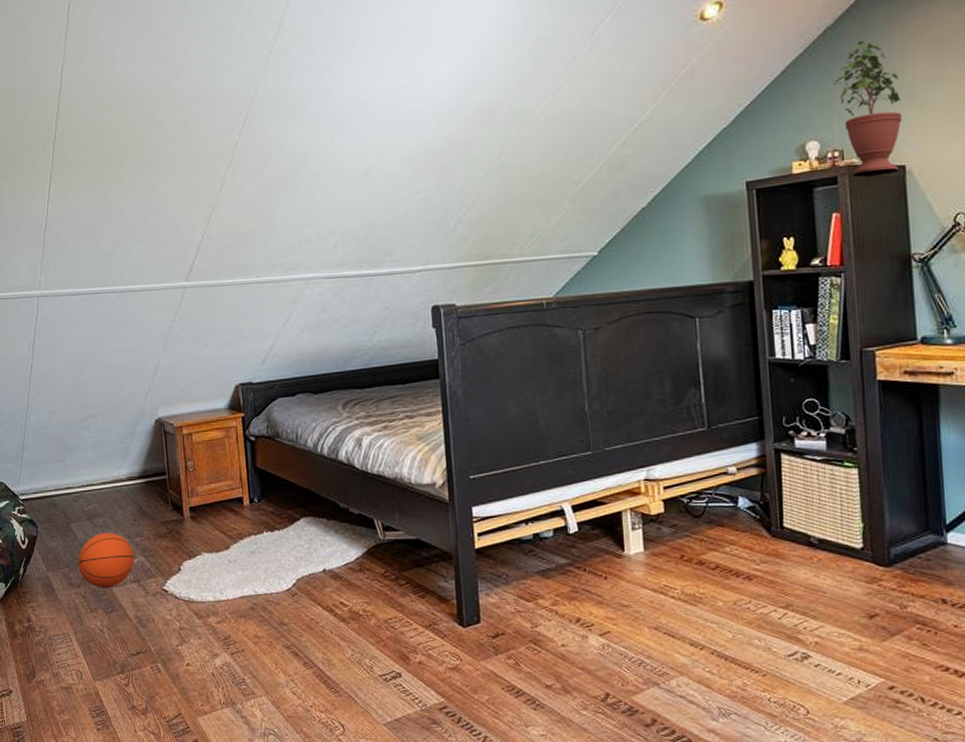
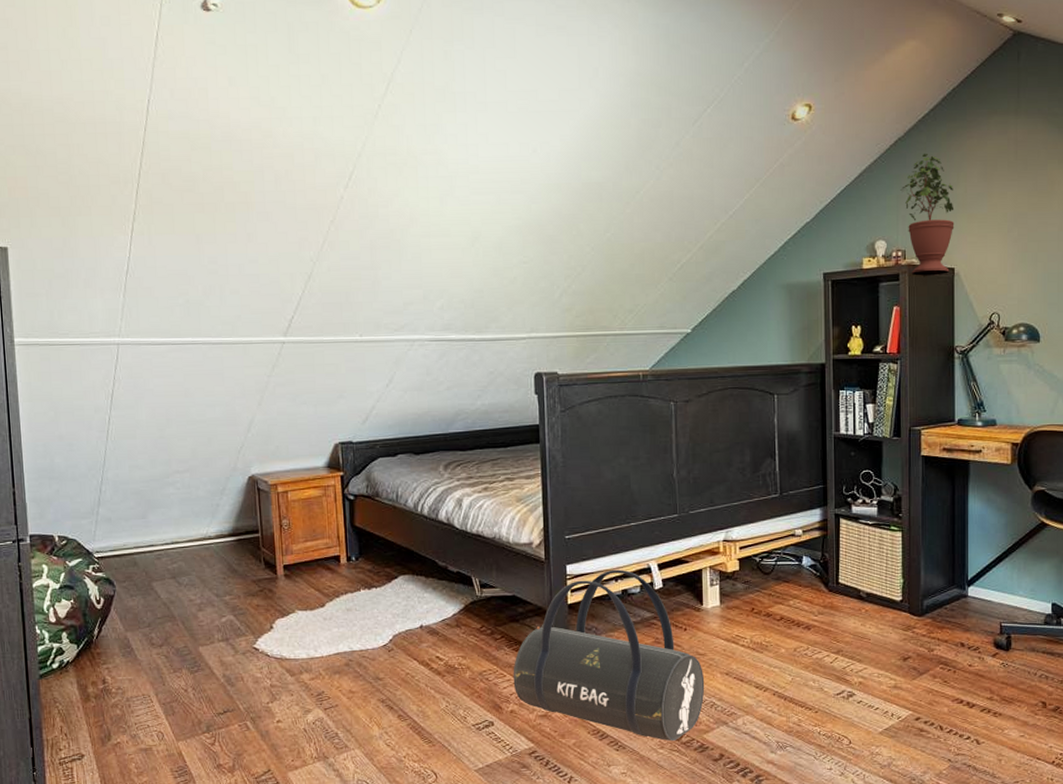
basketball: present [78,532,134,588] -> none [160,591,223,647]
duffel bag: none [419,511,631,701] -> present [513,569,705,741]

